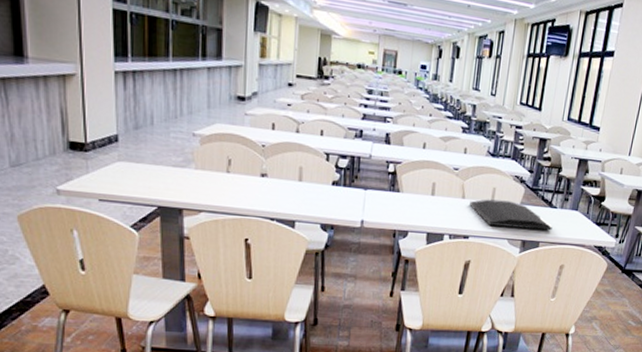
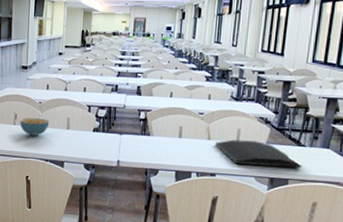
cereal bowl: none [236,164,276,188] -> present [20,117,50,136]

